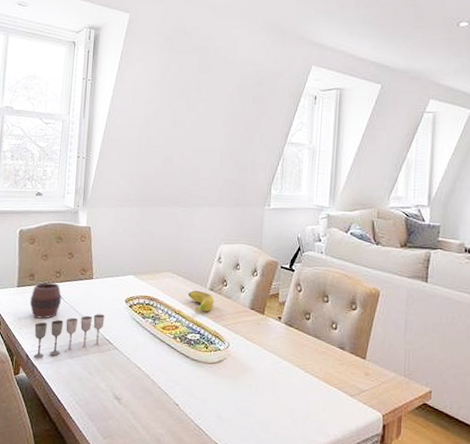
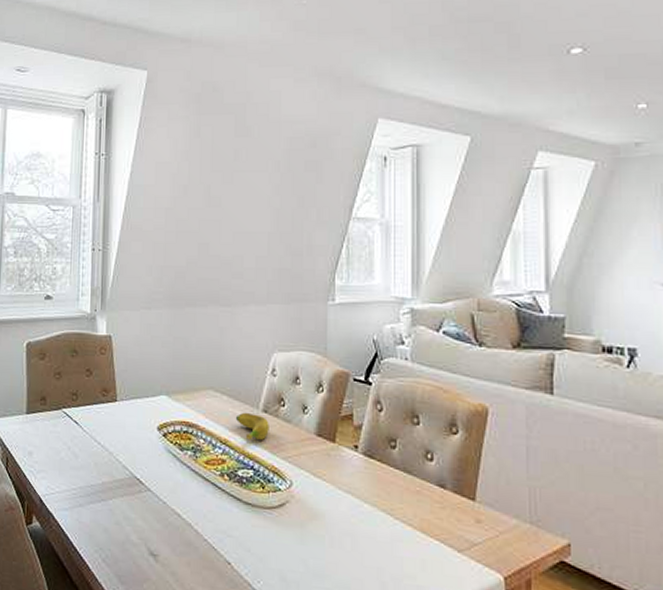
cup: present [29,282,61,319] -> none [42,406,79,454]
wine glass: present [33,314,105,359] -> none [48,445,133,504]

